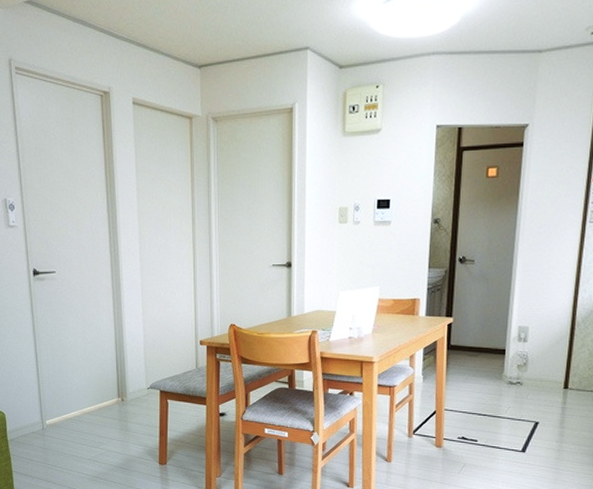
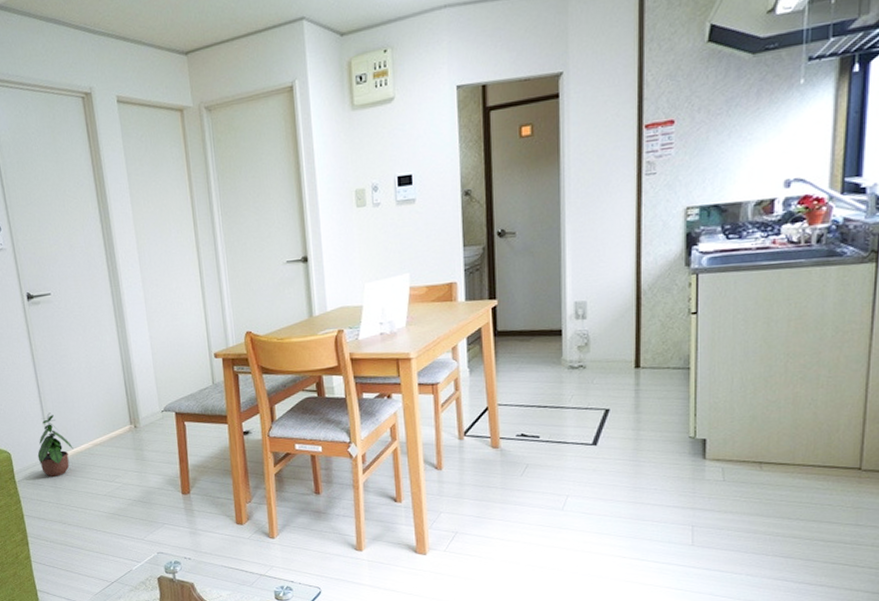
potted plant: none [30,380,64,439] -> present [37,413,74,477]

